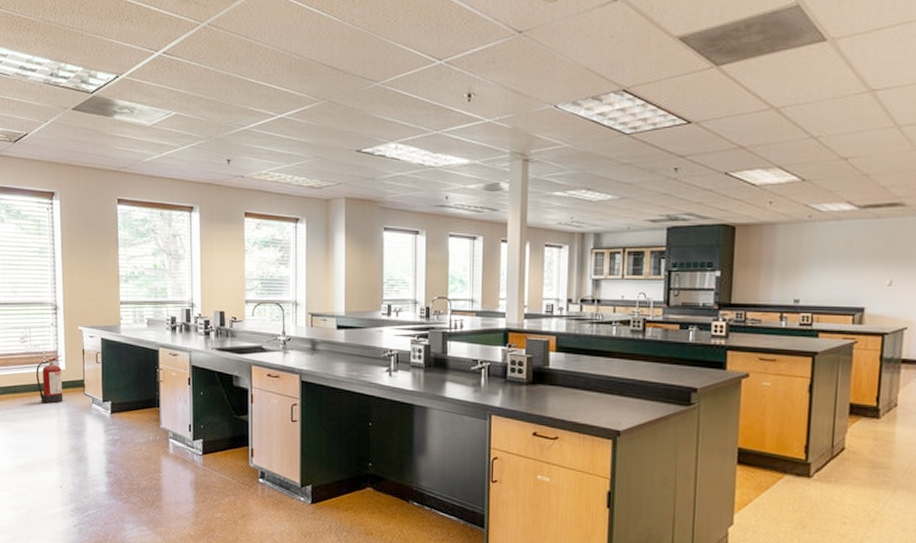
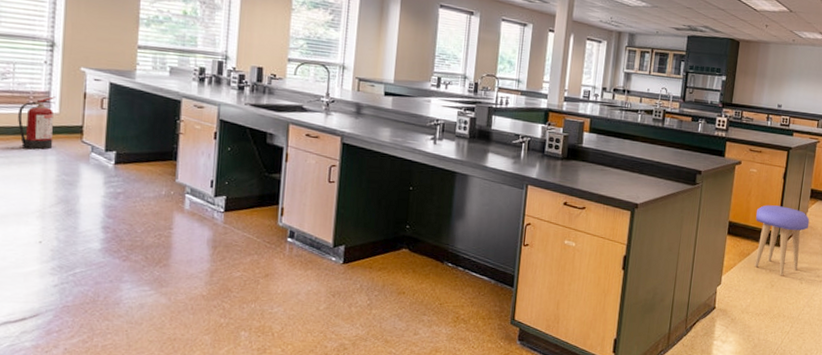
stool: none [774,426,851,514] -> present [754,205,810,275]

